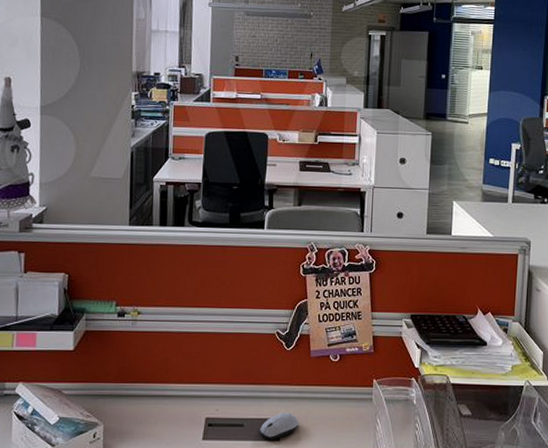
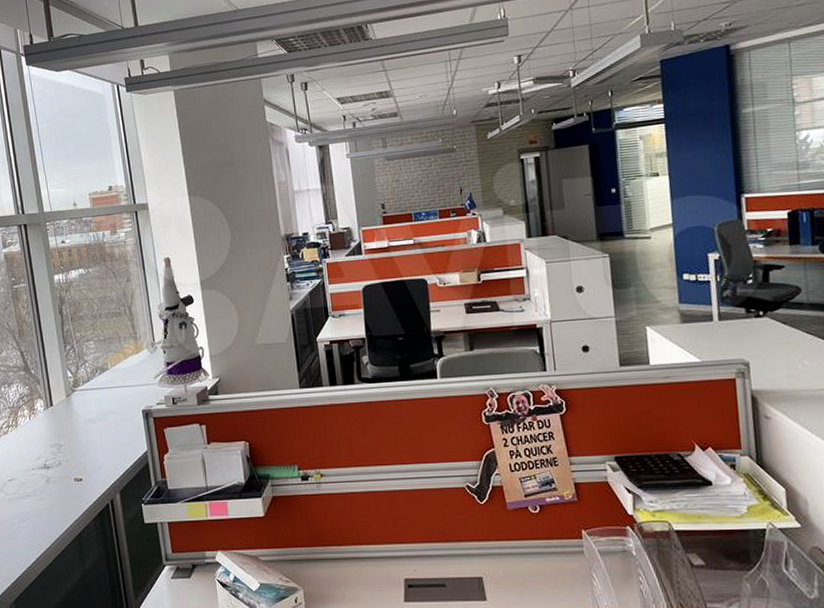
computer mouse: present [260,413,299,440] -> none [463,570,505,600]

